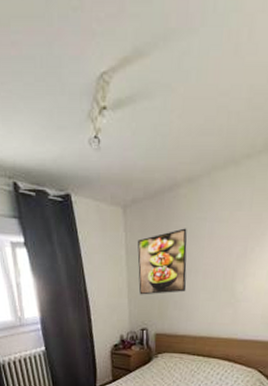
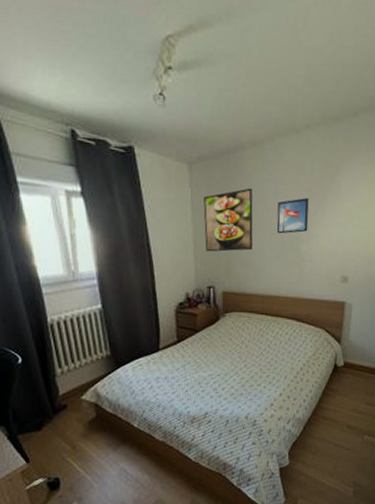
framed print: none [211,234,246,274] -> present [277,197,309,234]

